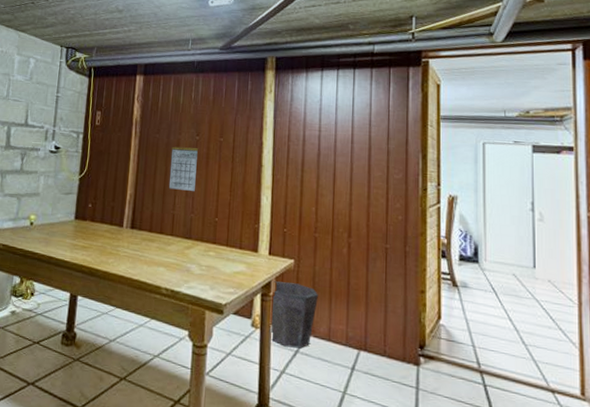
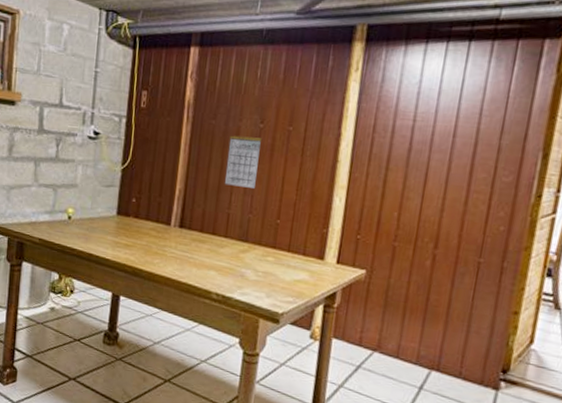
waste bin: present [269,281,318,349] -> none [329,292,390,364]

